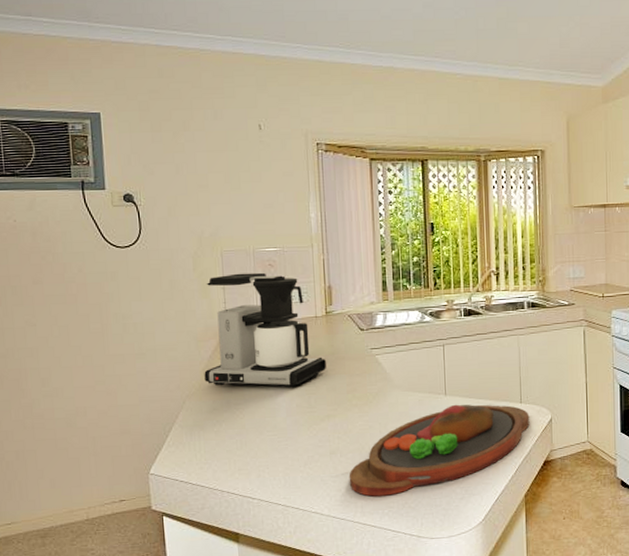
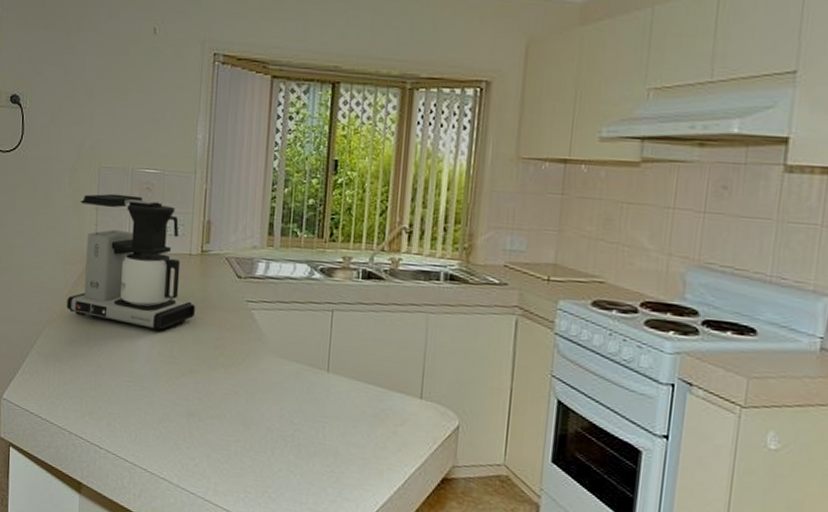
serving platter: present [348,404,530,497] -> none [204,384,431,479]

